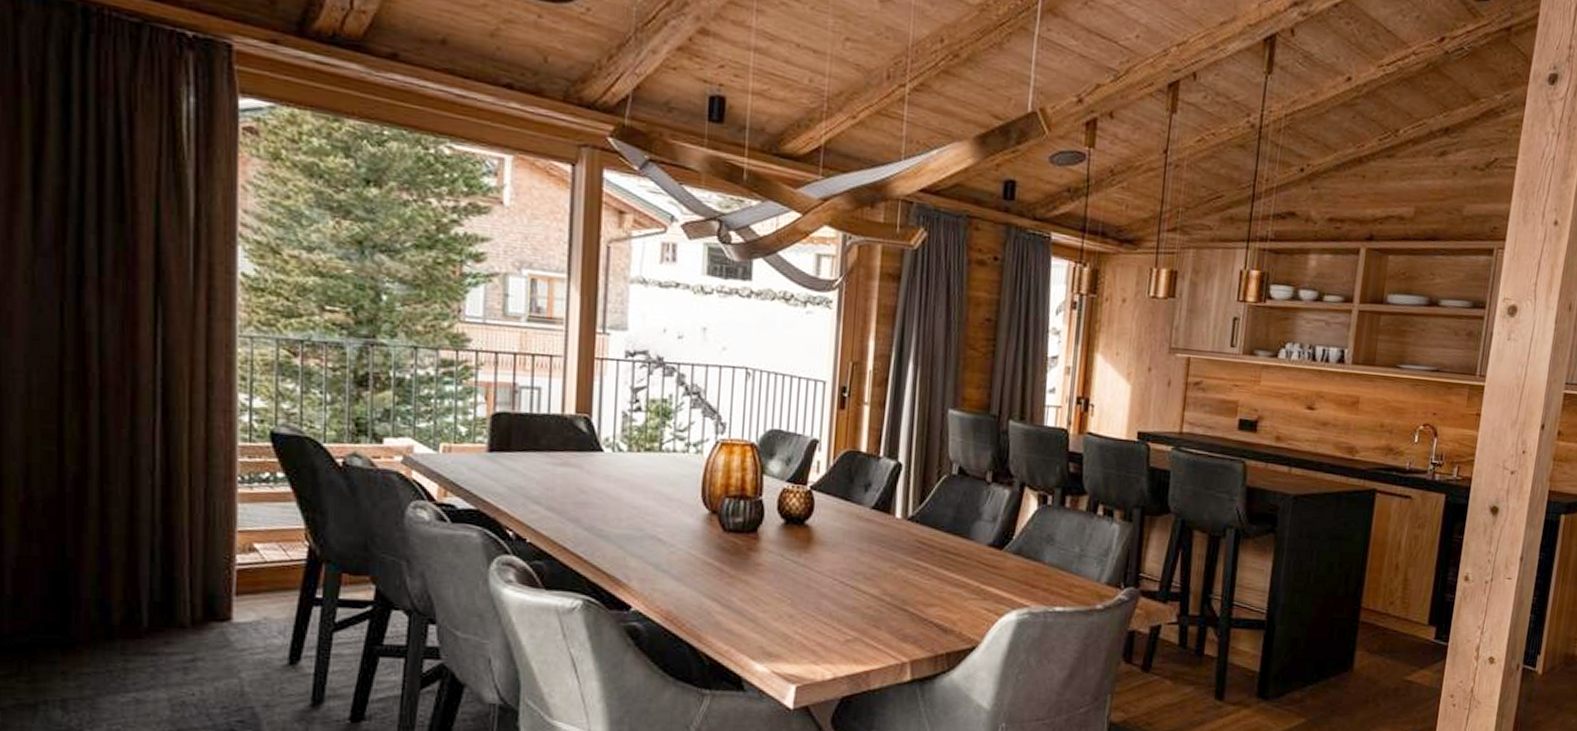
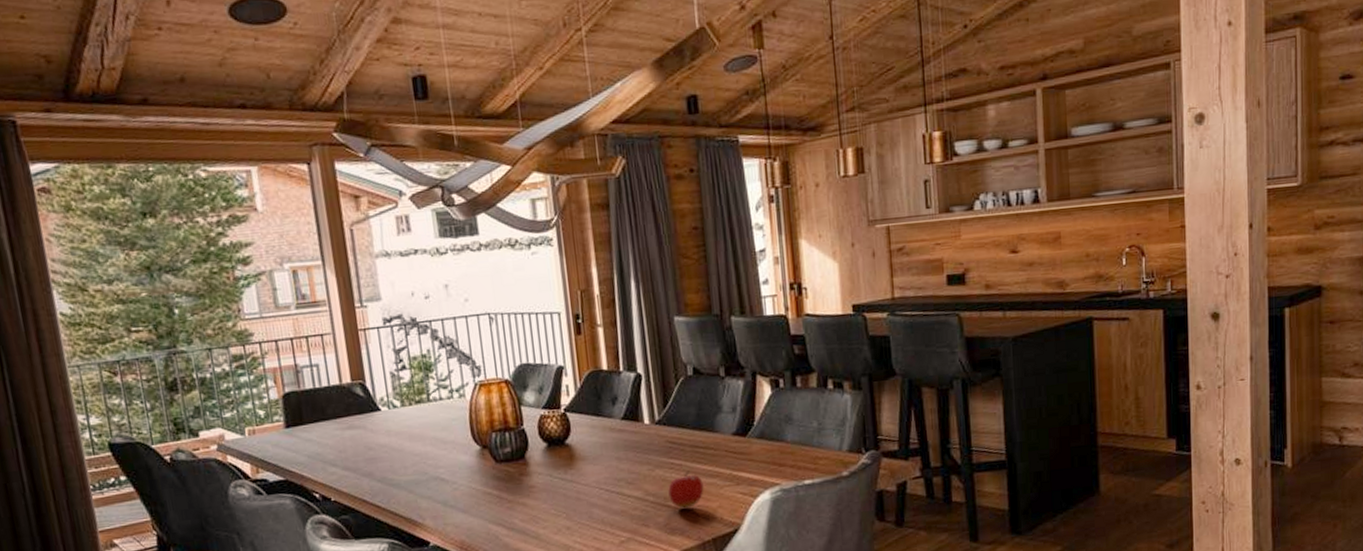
fruit: none [908,576,948,616] -> present [668,470,704,509]

